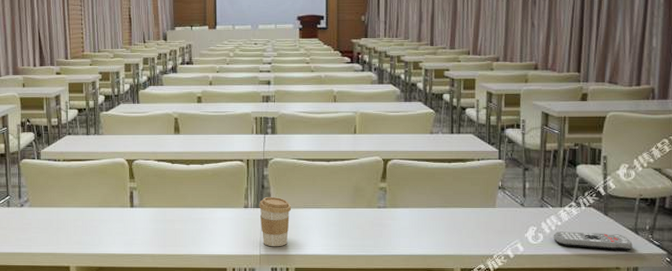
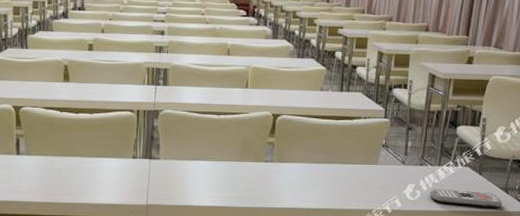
coffee cup: present [258,196,292,247] -> none [147,147,180,198]

